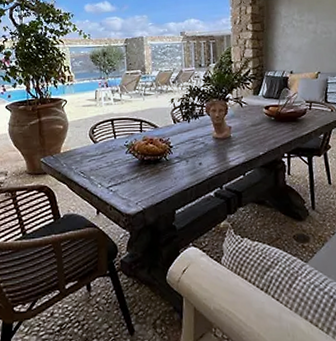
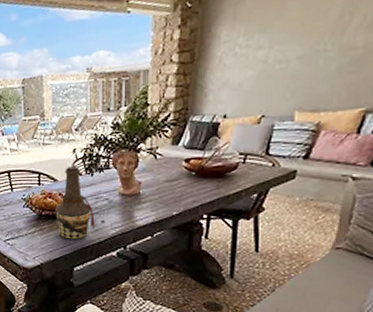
bottle: none [156,114,194,183] -> present [55,166,95,239]

